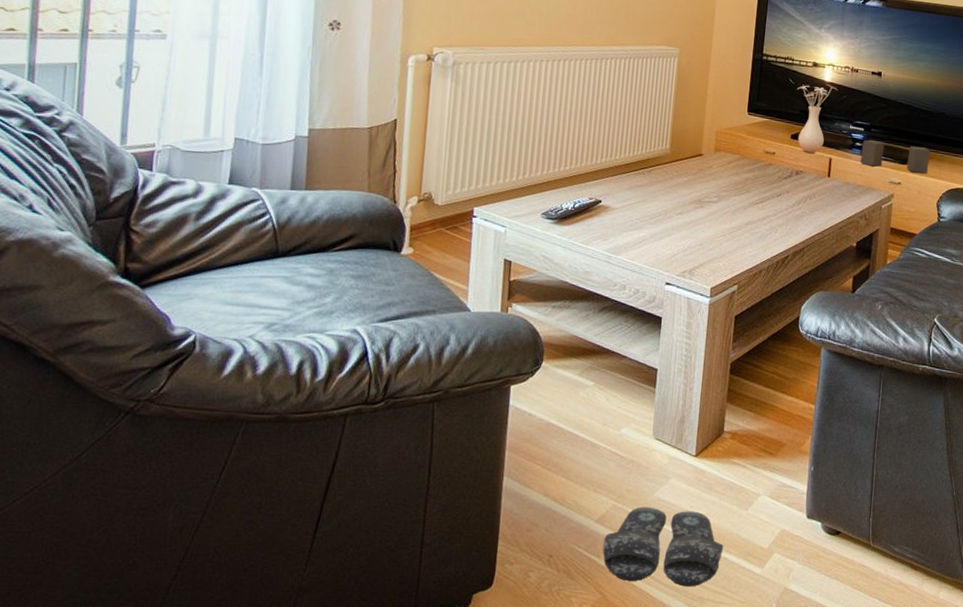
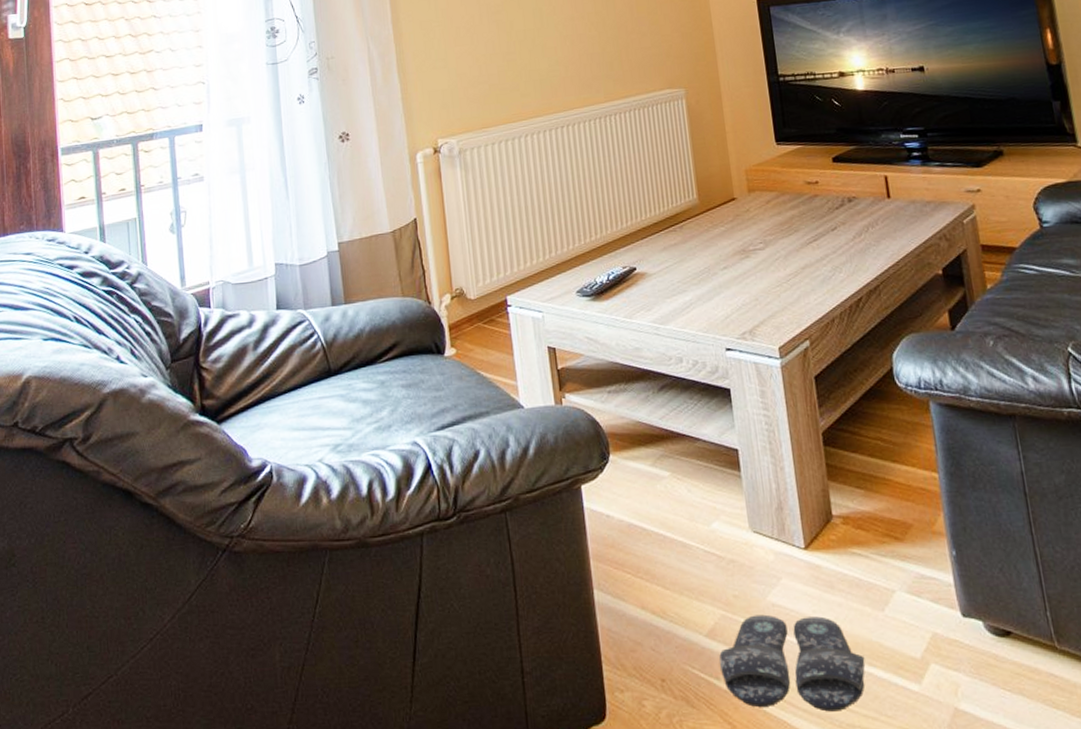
vase: present [797,84,837,153] -> none [827,93,875,175]
speaker: present [860,139,930,173] -> none [920,143,1012,177]

